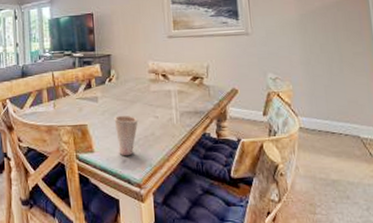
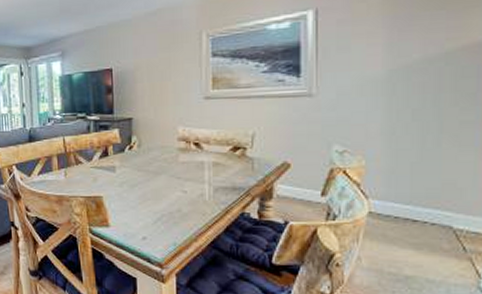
cup: present [114,115,138,156] -> none [134,187,163,233]

